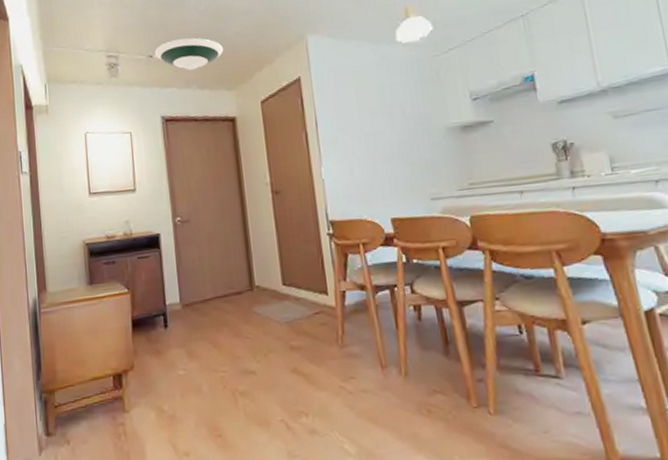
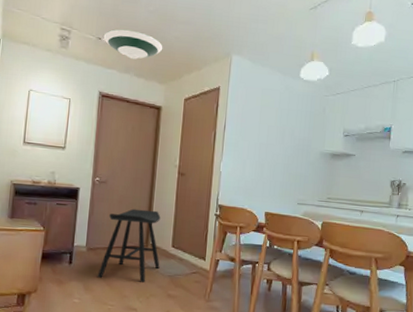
stool: none [199,243,273,339] -> present [97,208,161,283]

